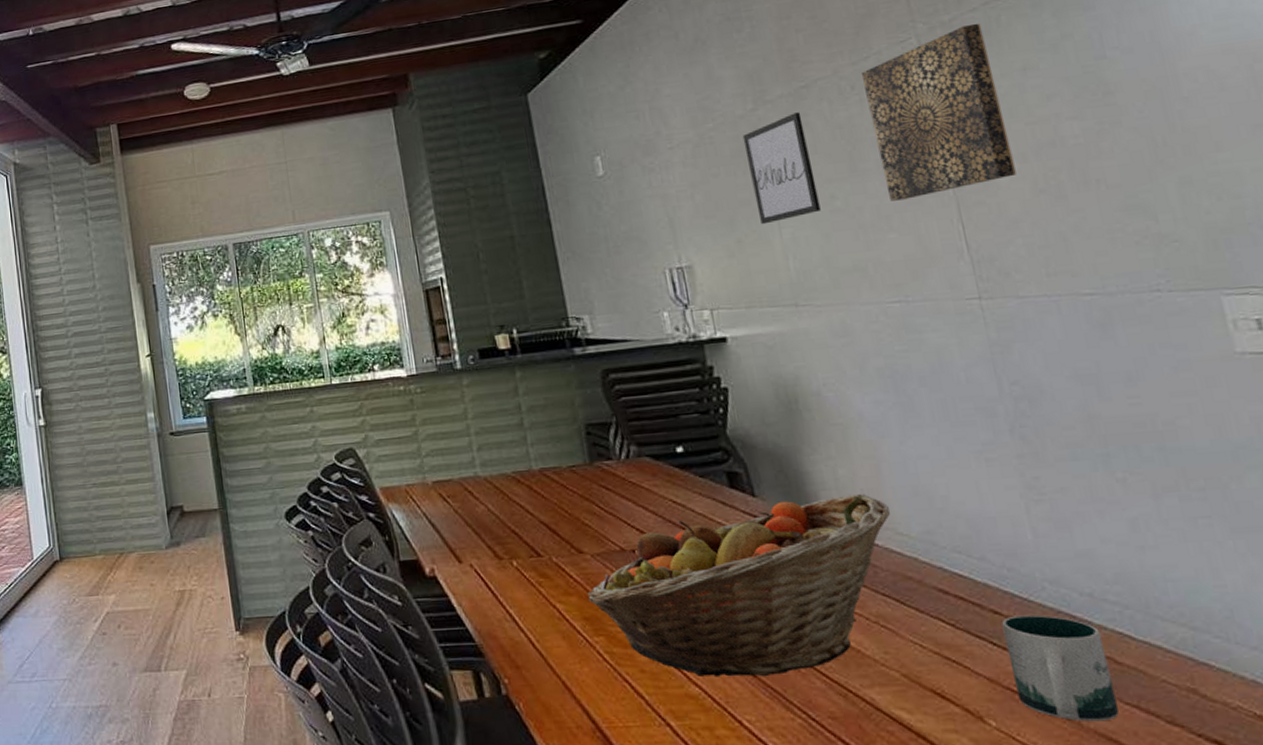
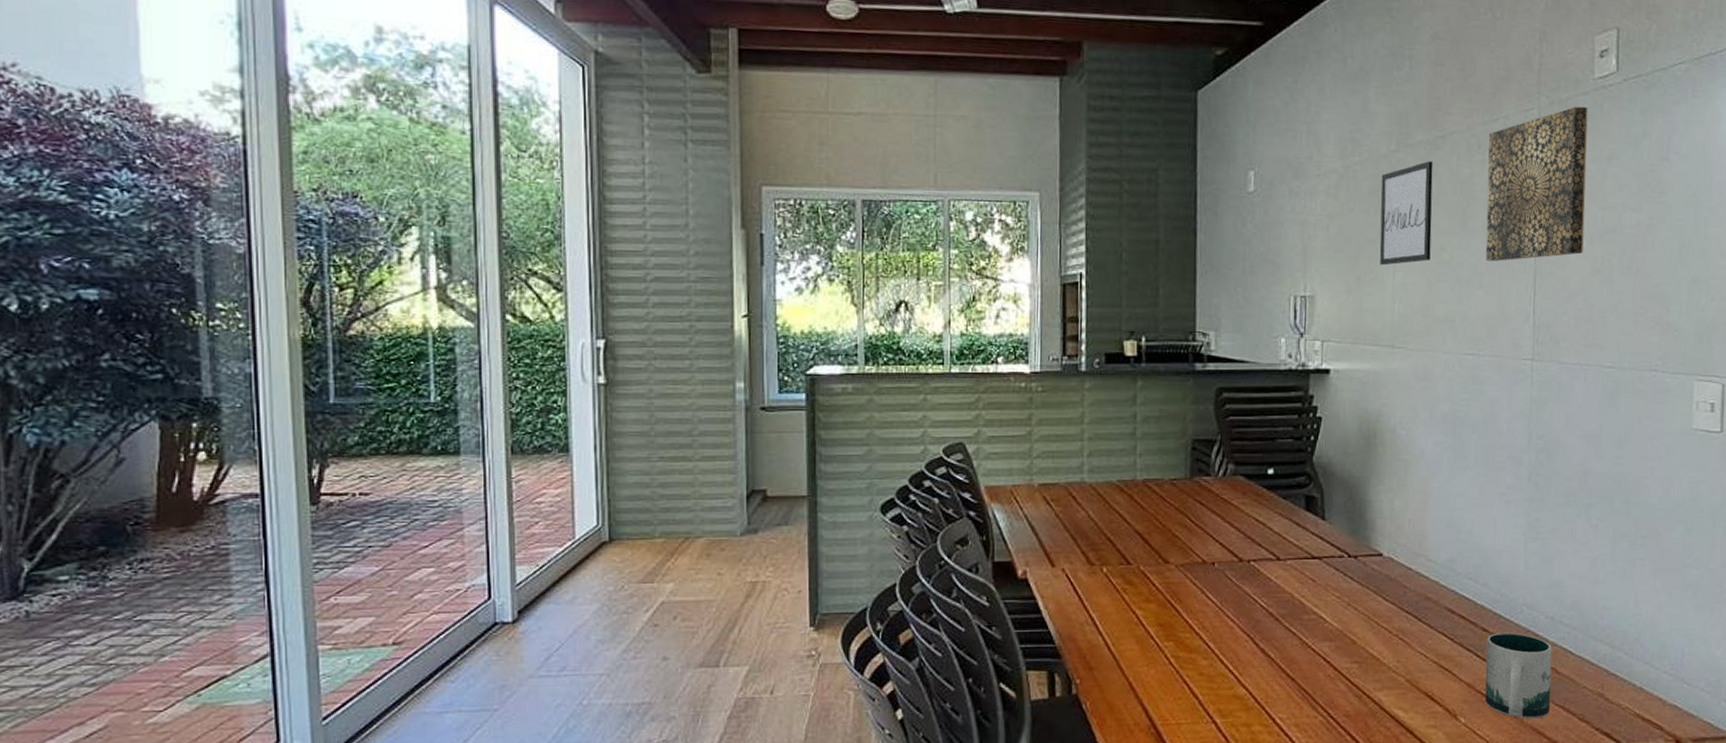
fruit basket: present [587,493,890,677] -> none [1165,523,1426,680]

